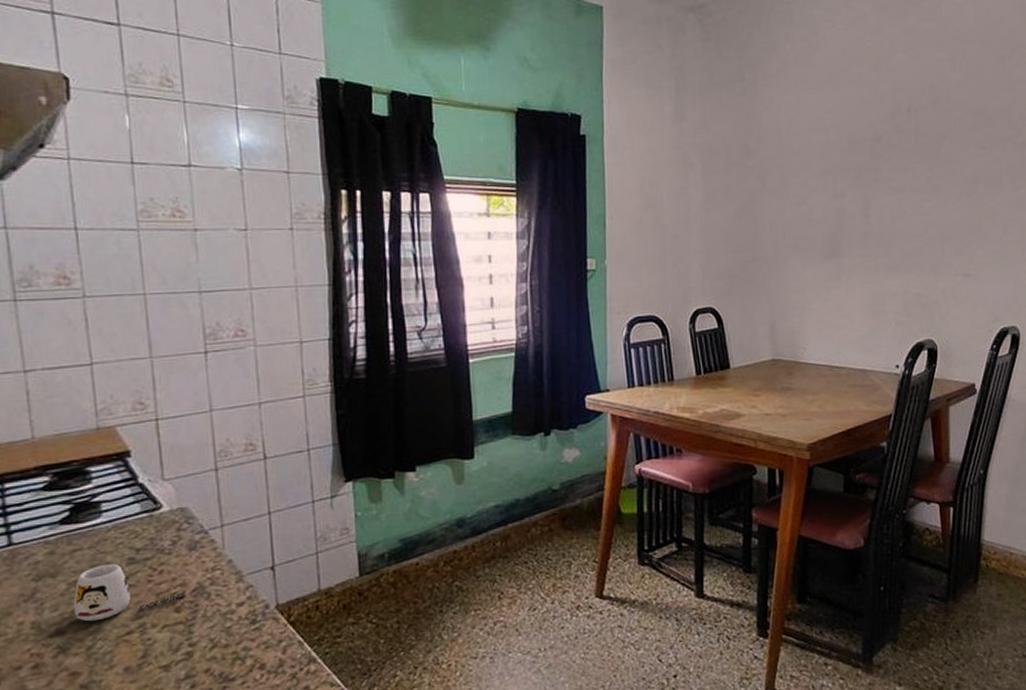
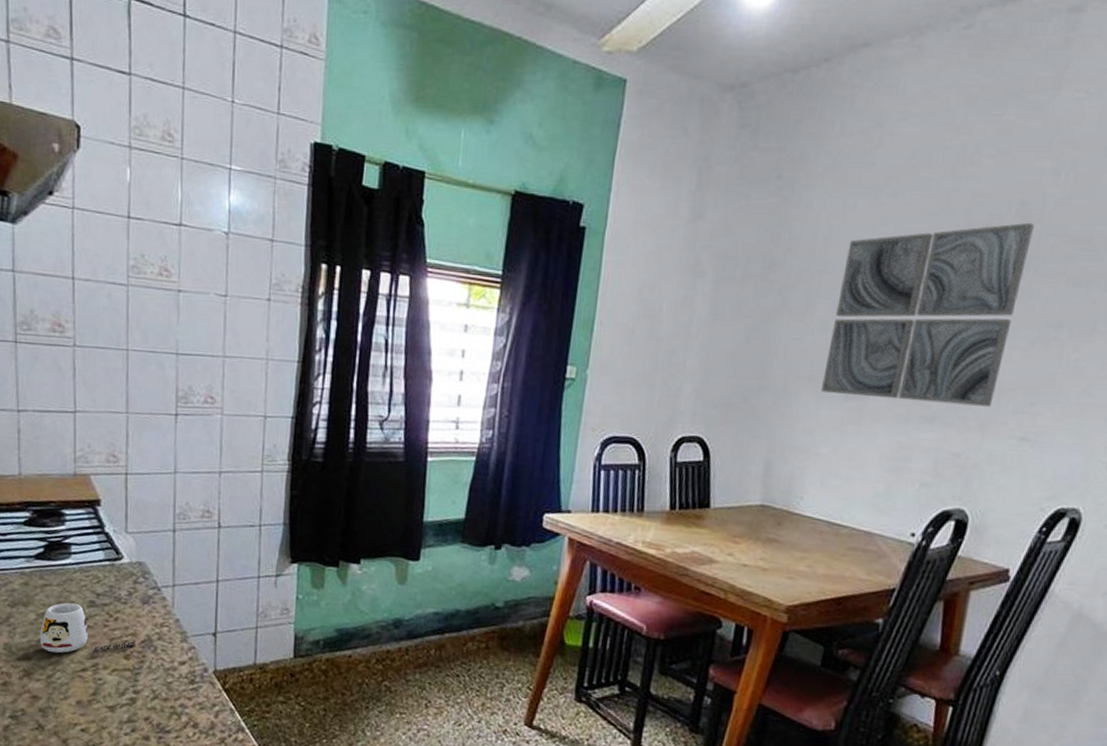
wall art: none [805,102,944,256] -> present [821,222,1034,407]

